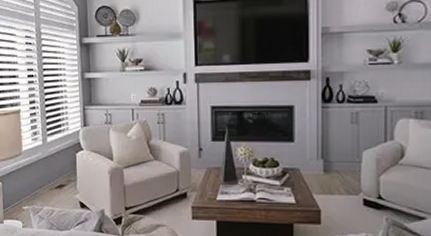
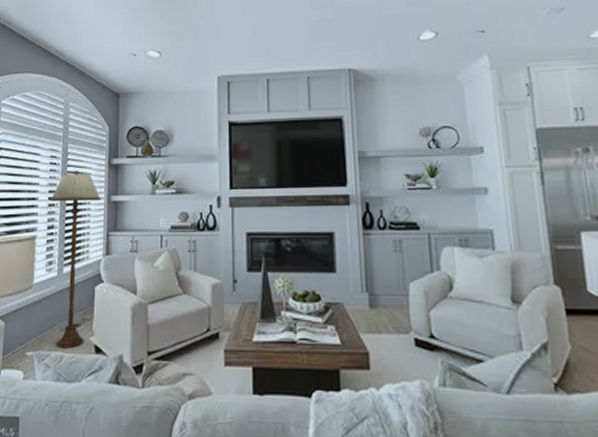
floor lamp: none [29,50,76,204] -> present [50,170,101,349]

